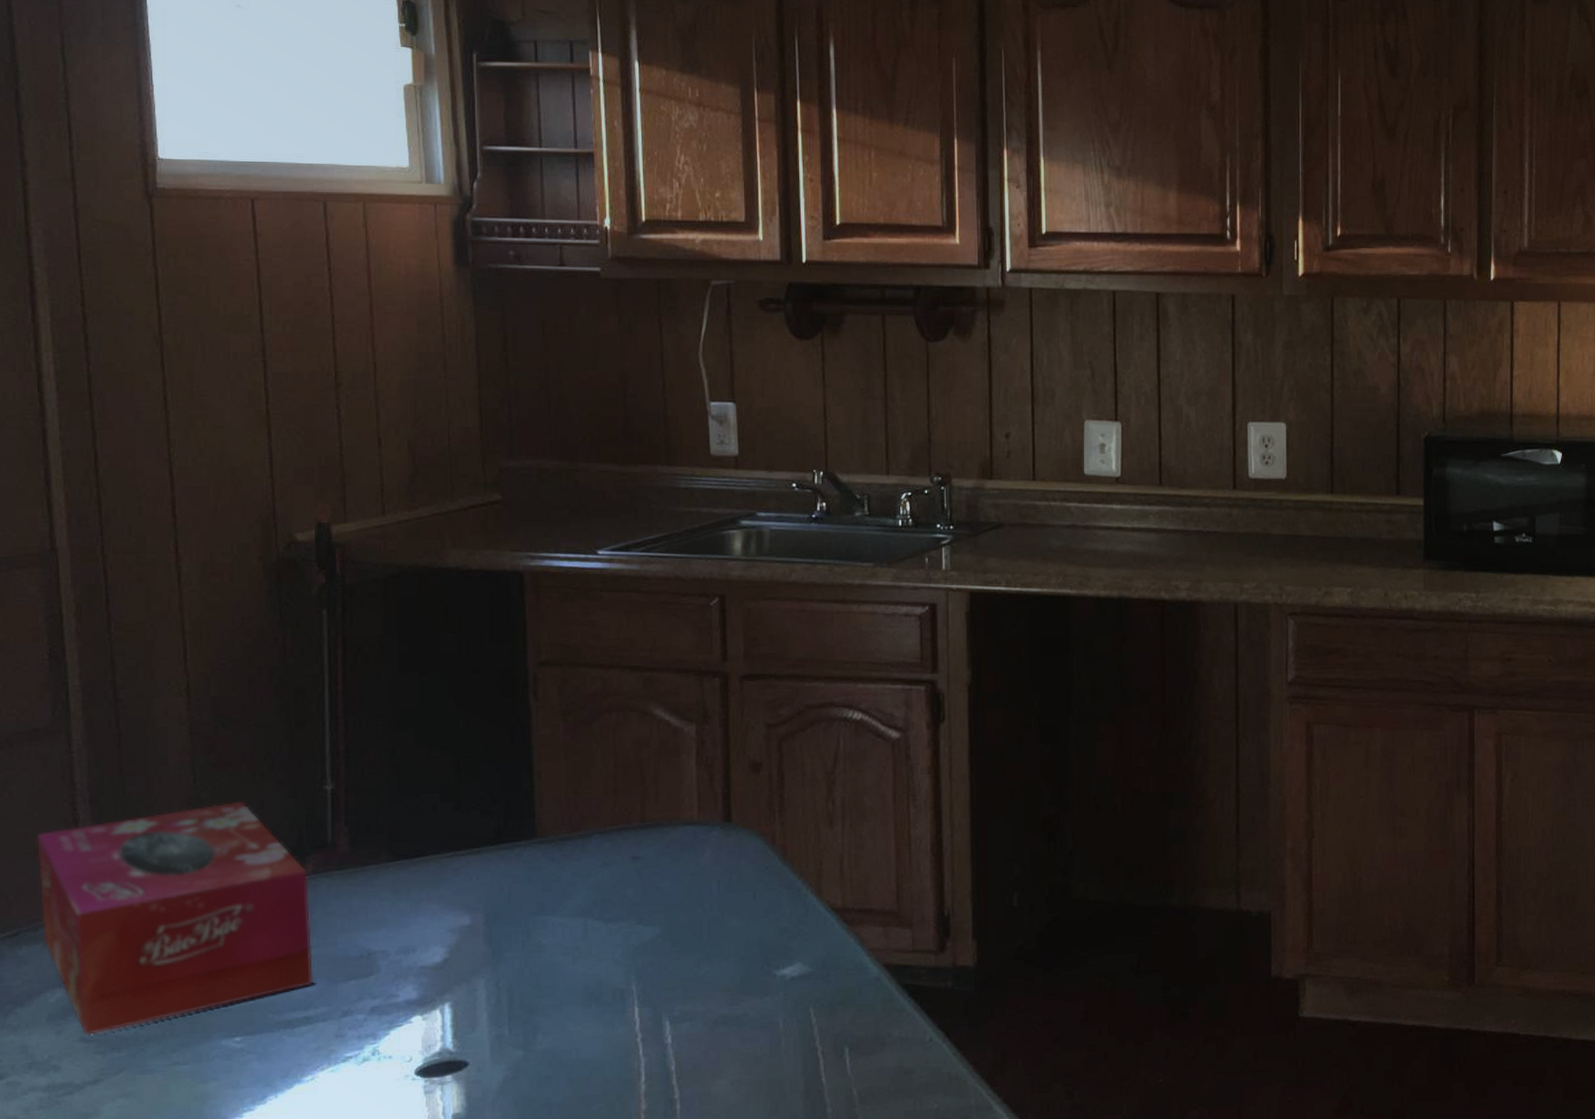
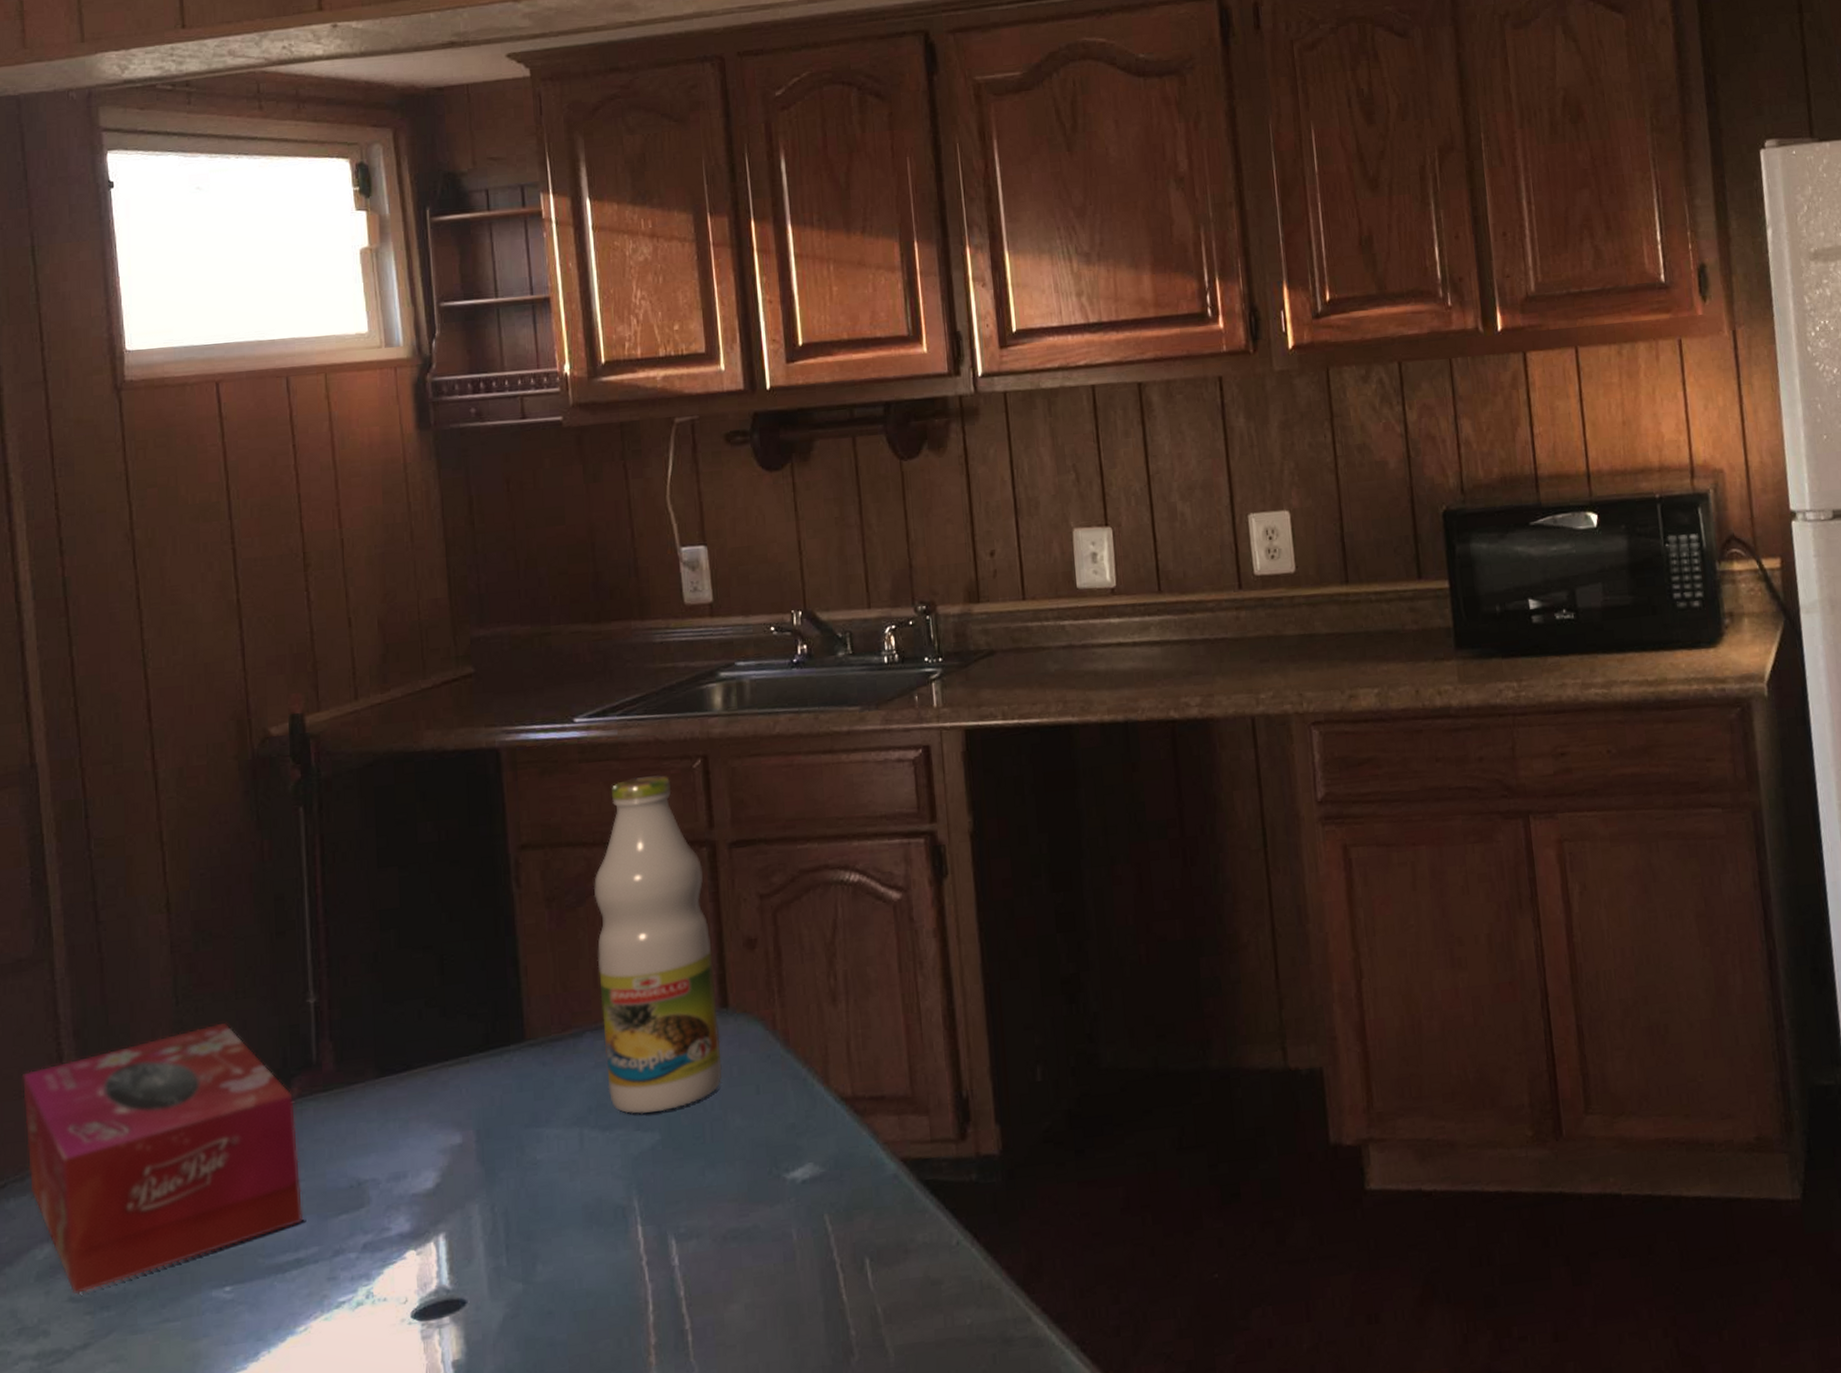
bottle: none [608,609,722,910] -> present [593,775,722,1114]

